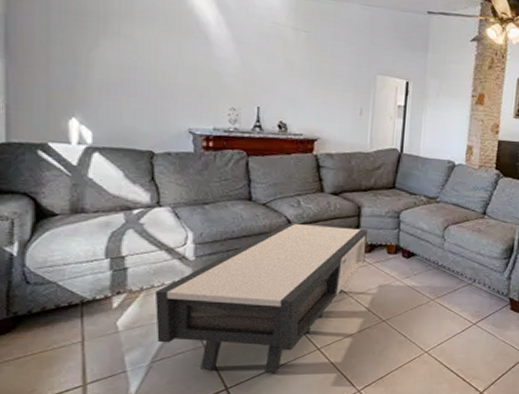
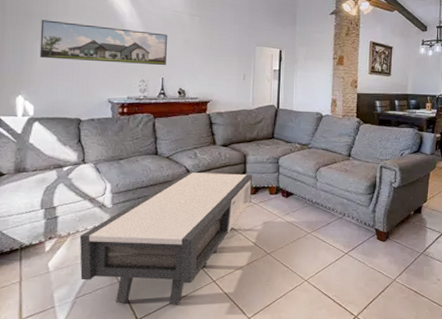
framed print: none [98,21,265,92] -> present [39,20,167,66]

